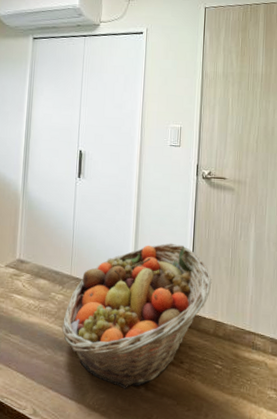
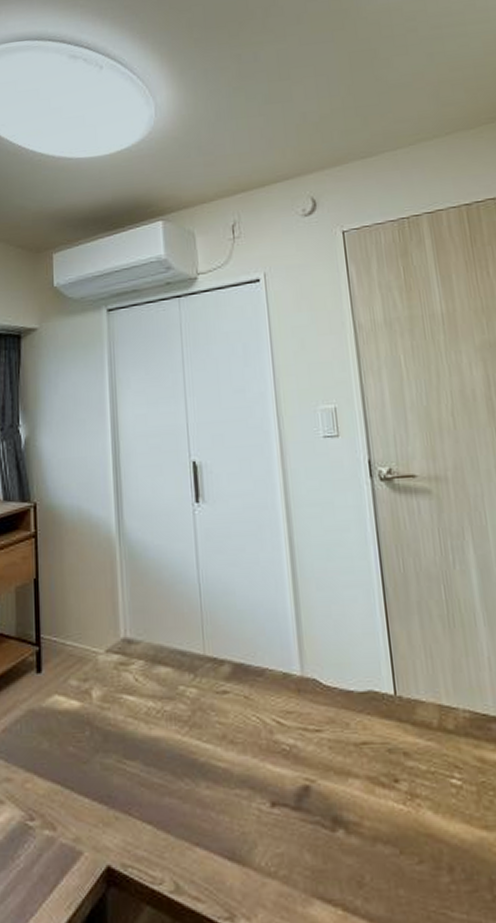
fruit basket: present [61,243,212,390] -> none [201,586,422,837]

